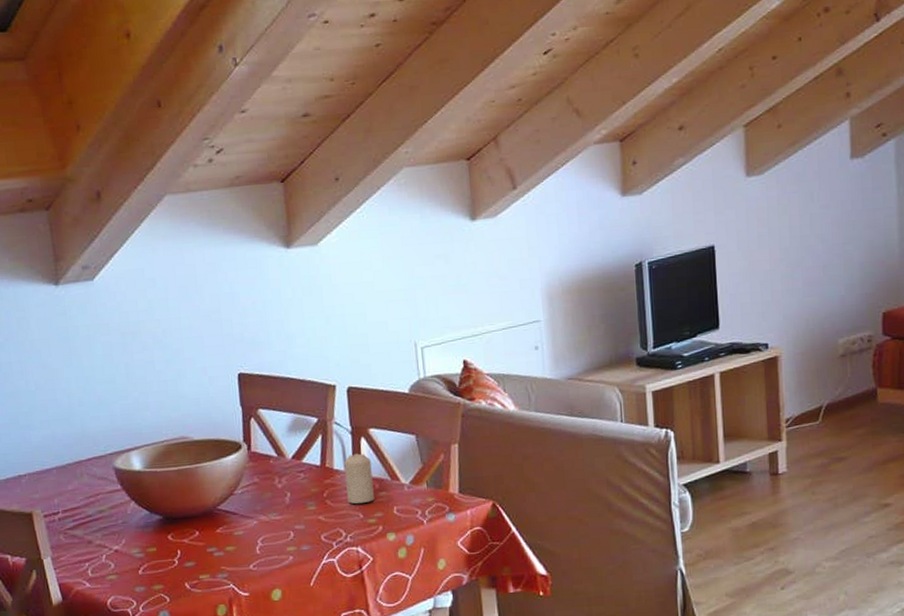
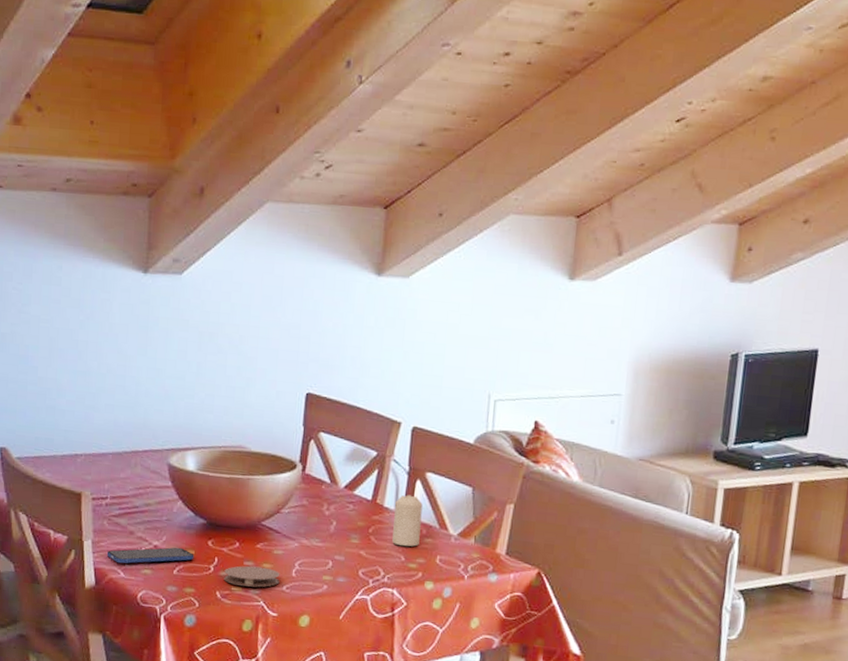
smartphone: none [68,547,157,575] -> present [106,547,194,564]
coaster: none [189,550,246,573] -> present [224,565,280,588]

